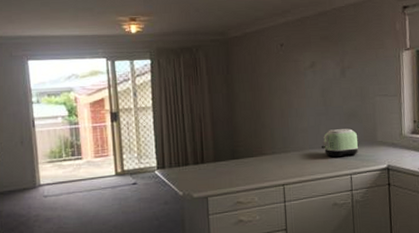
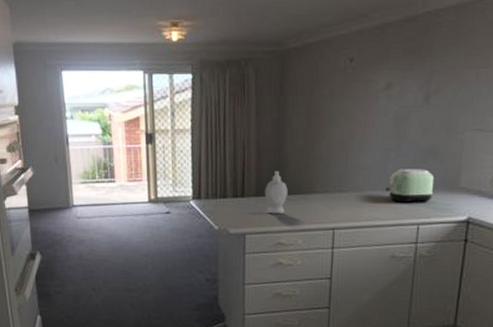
soap bottle: none [221,138,242,177] -> present [264,171,288,214]

